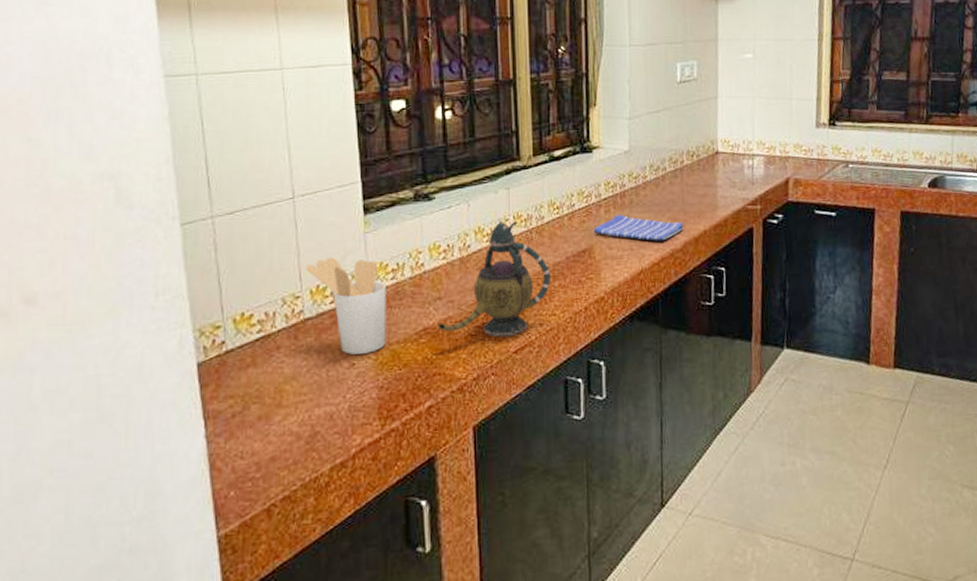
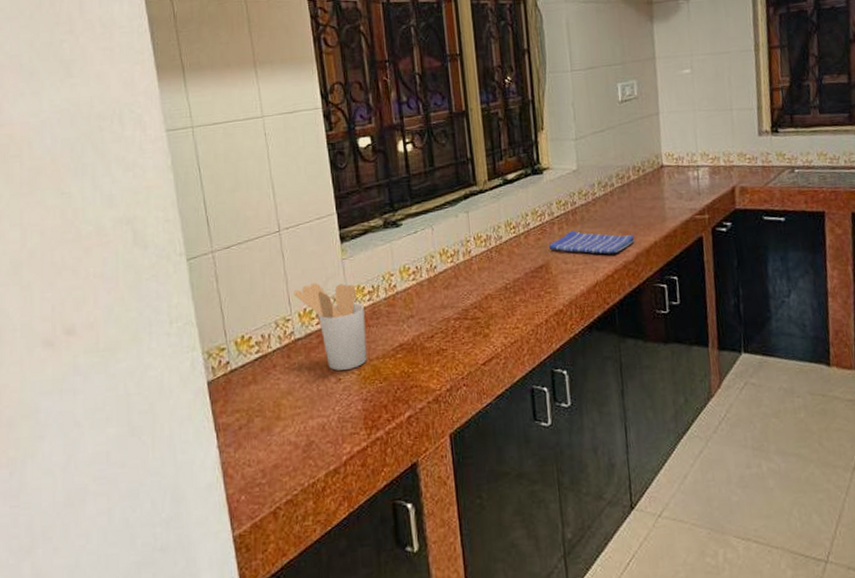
teapot: present [437,220,552,337] -> none [411,242,512,351]

